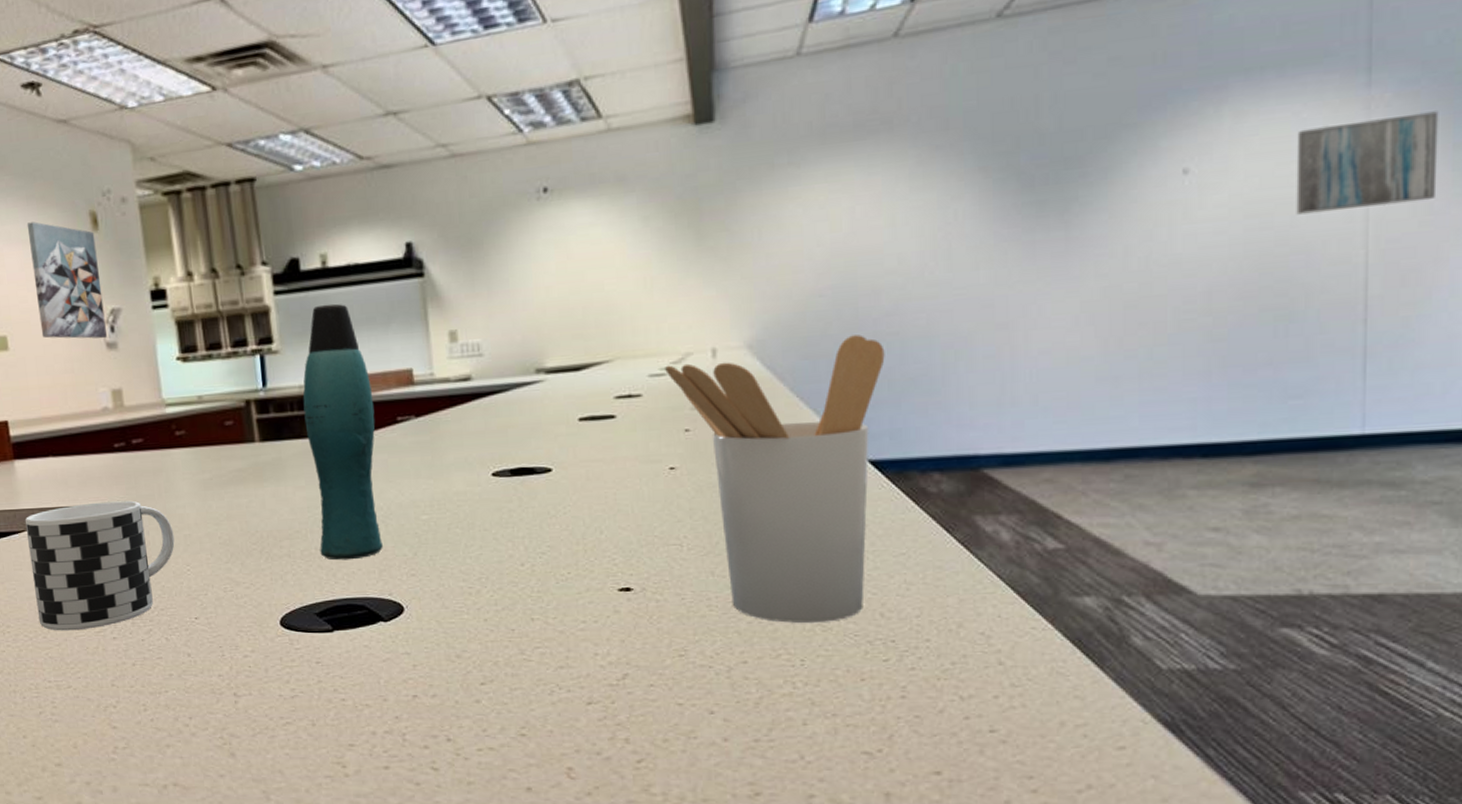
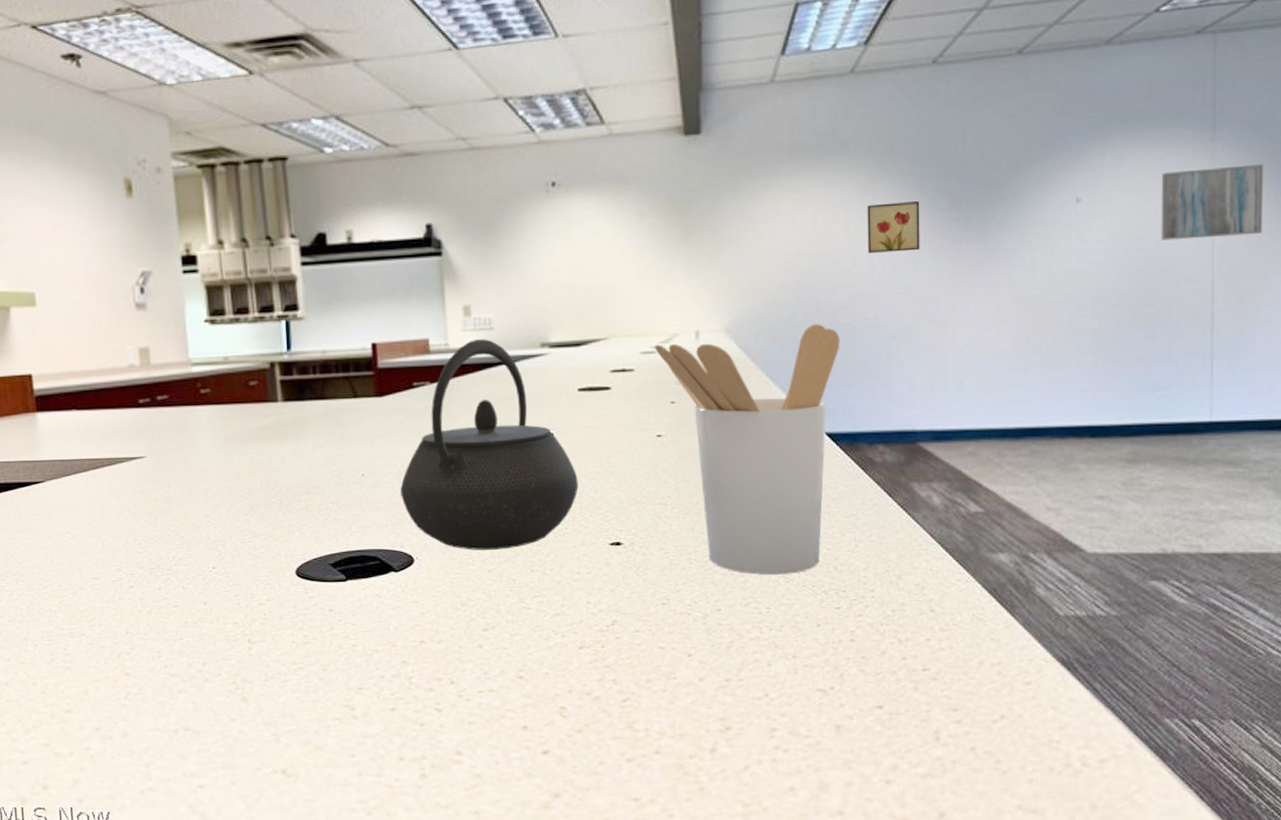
cup: present [24,500,175,631] -> none [44,454,196,580]
wall art: present [27,222,107,339] -> none [60,185,136,299]
bottle: present [303,303,383,561] -> none [325,276,396,514]
kettle: none [387,366,582,598] -> present [400,339,579,550]
wall art: none [916,184,983,249] -> present [867,201,920,253]

